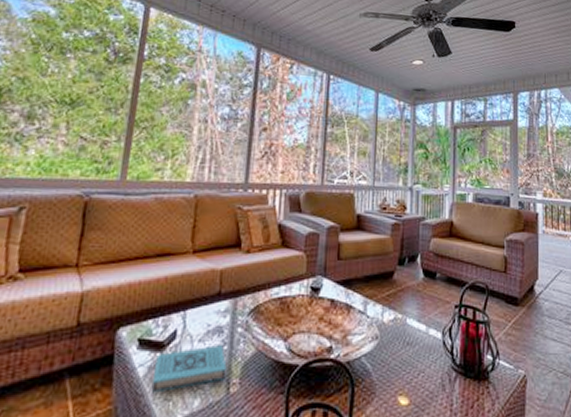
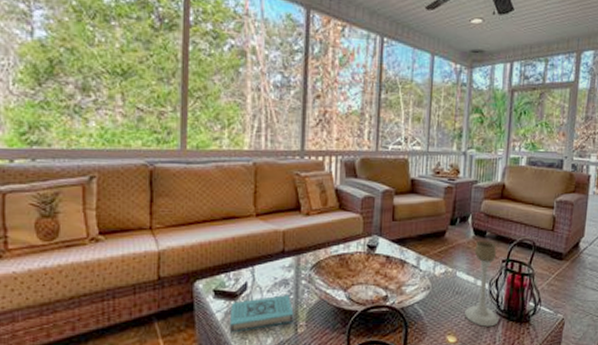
candle holder: none [417,282,455,385] -> present [465,240,499,327]

